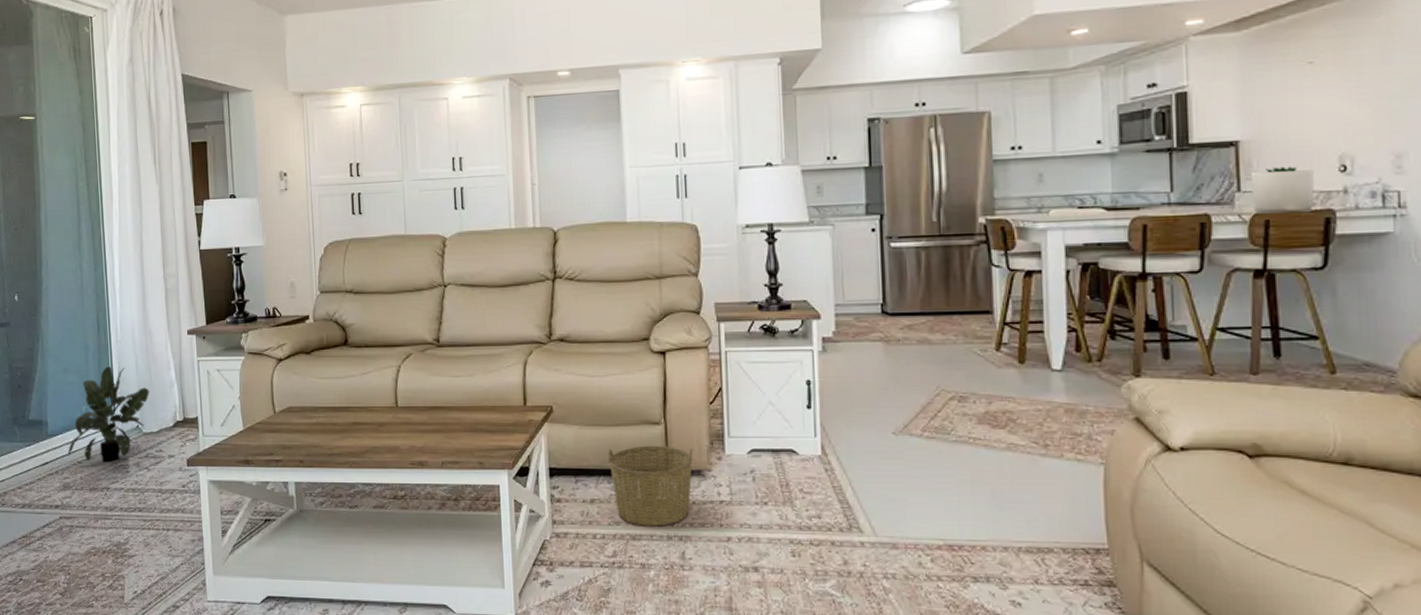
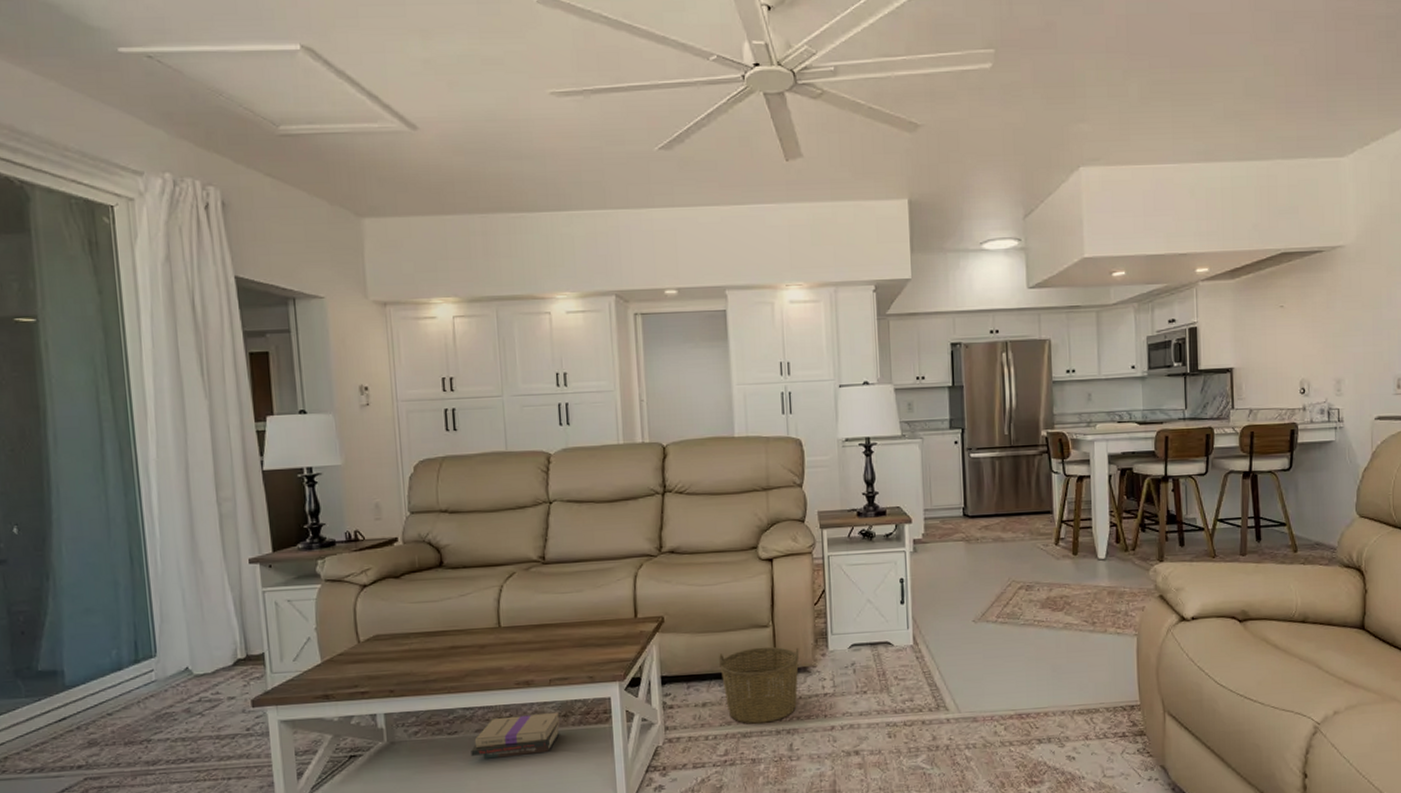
potted plant: present [68,366,149,462] -> none [93,603,201,711]
books: none [369,495,452,536] -> present [471,711,561,759]
planter: present [1251,166,1315,215] -> none [1241,388,1284,428]

